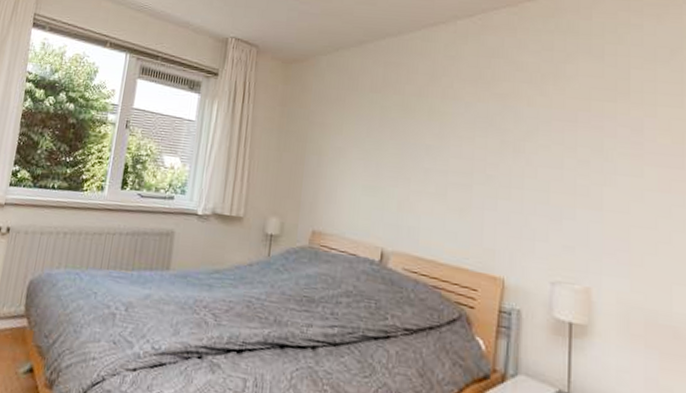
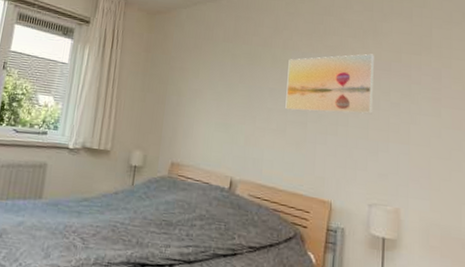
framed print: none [446,102,556,175] -> present [285,53,374,115]

